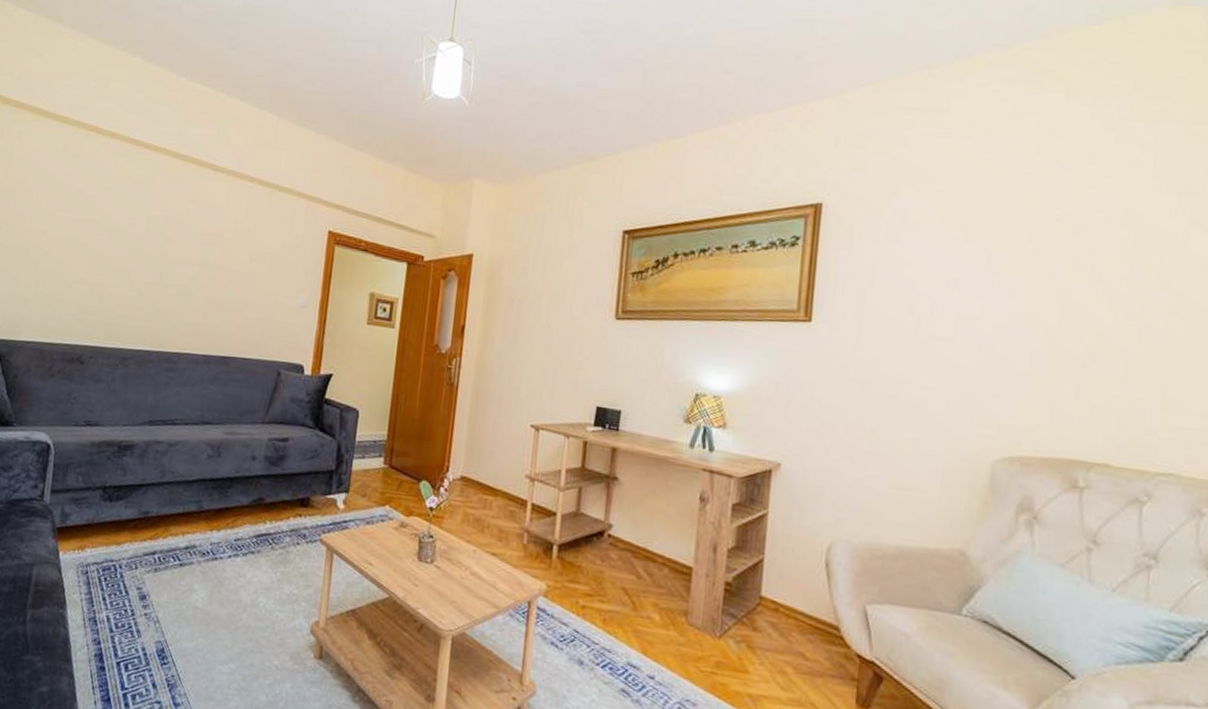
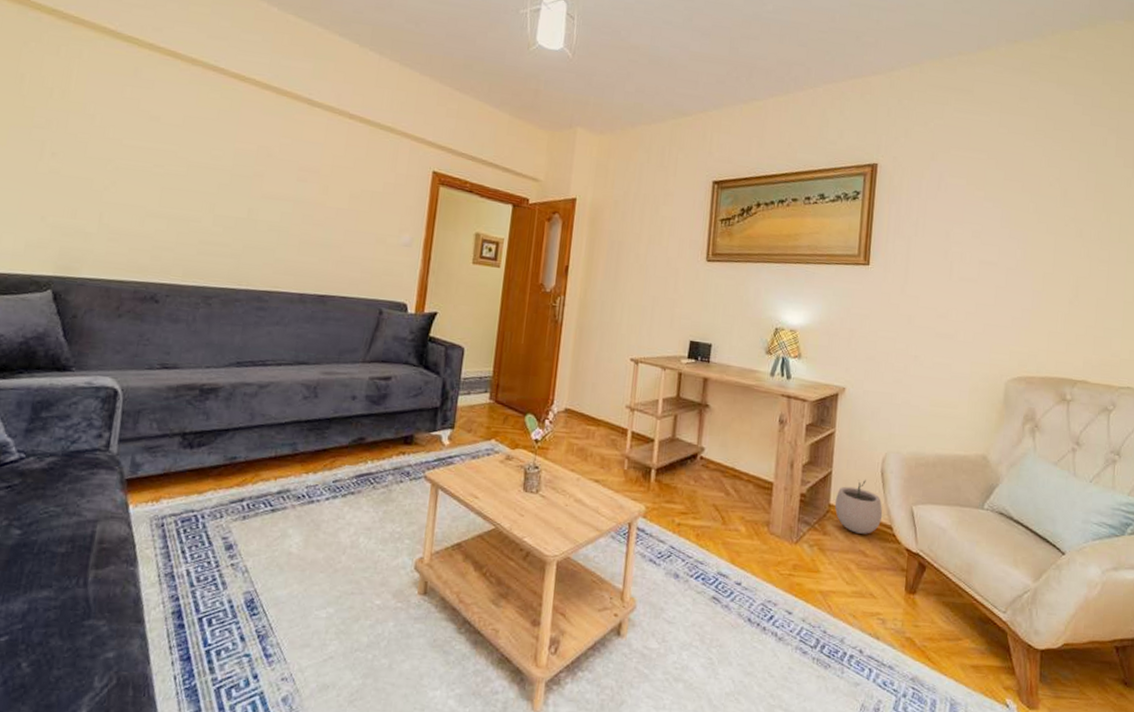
plant pot: none [766,570,828,634] -> present [834,479,883,534]

